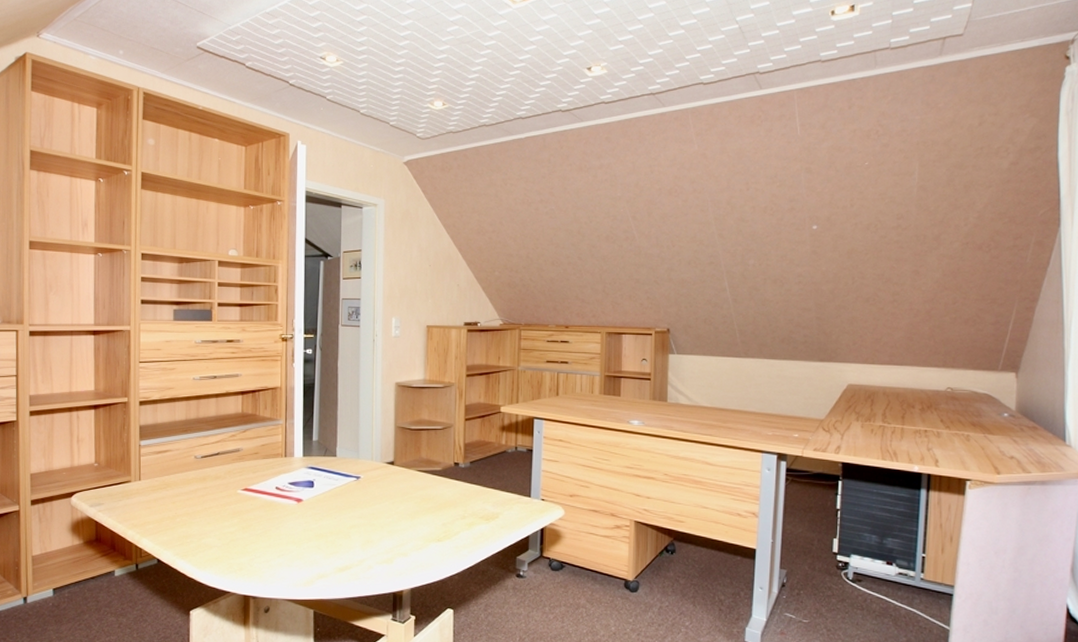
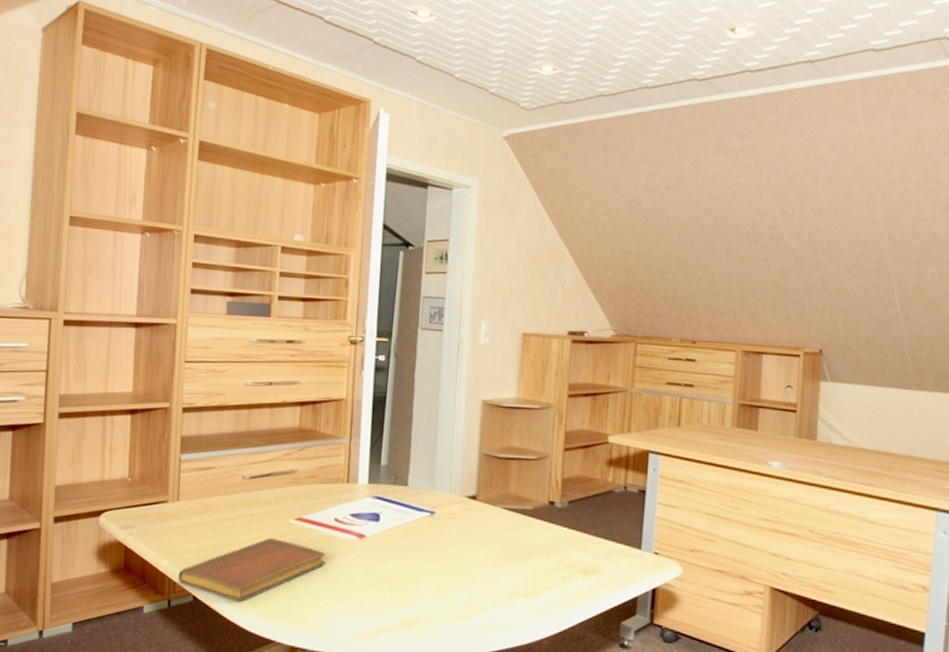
notebook: none [143,507,269,561] -> present [178,538,326,602]

